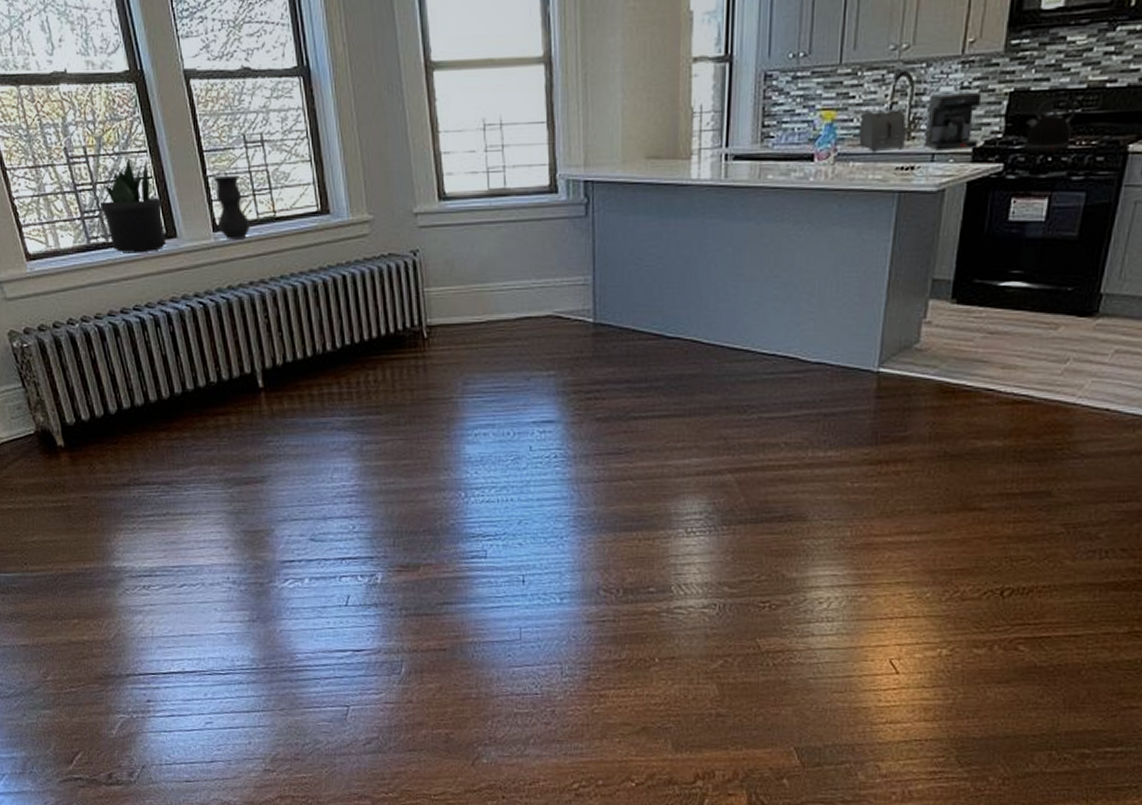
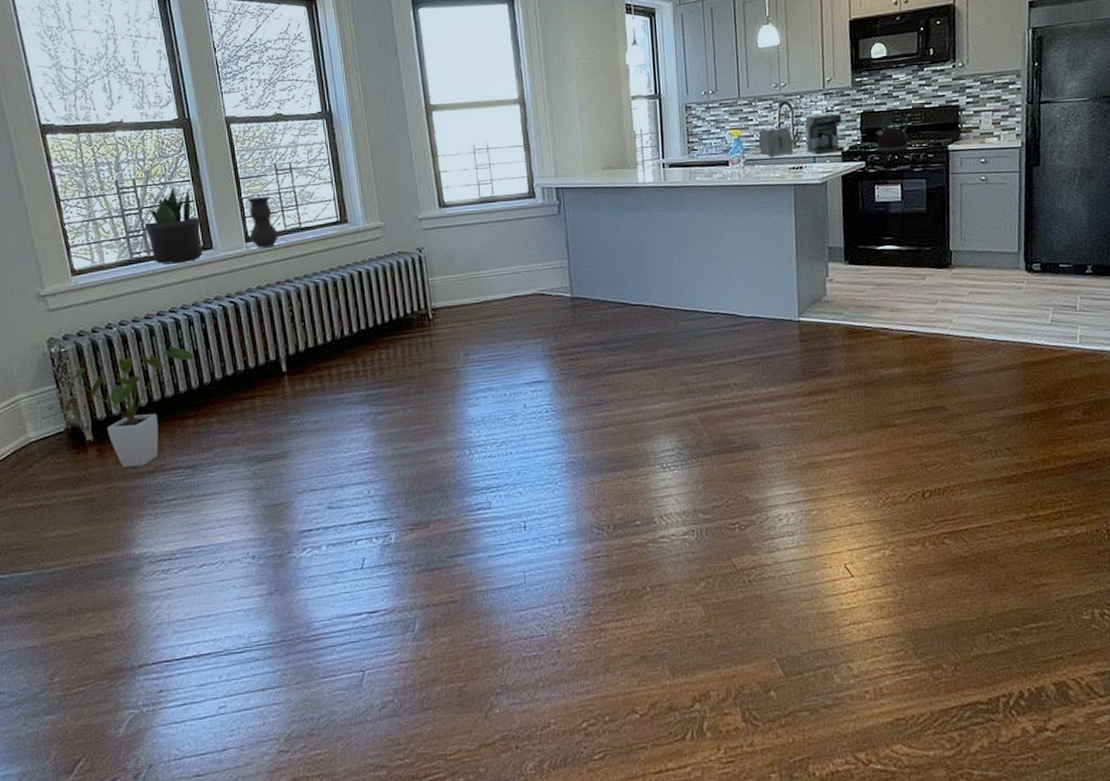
house plant: none [33,349,163,478] -> present [67,346,194,467]

